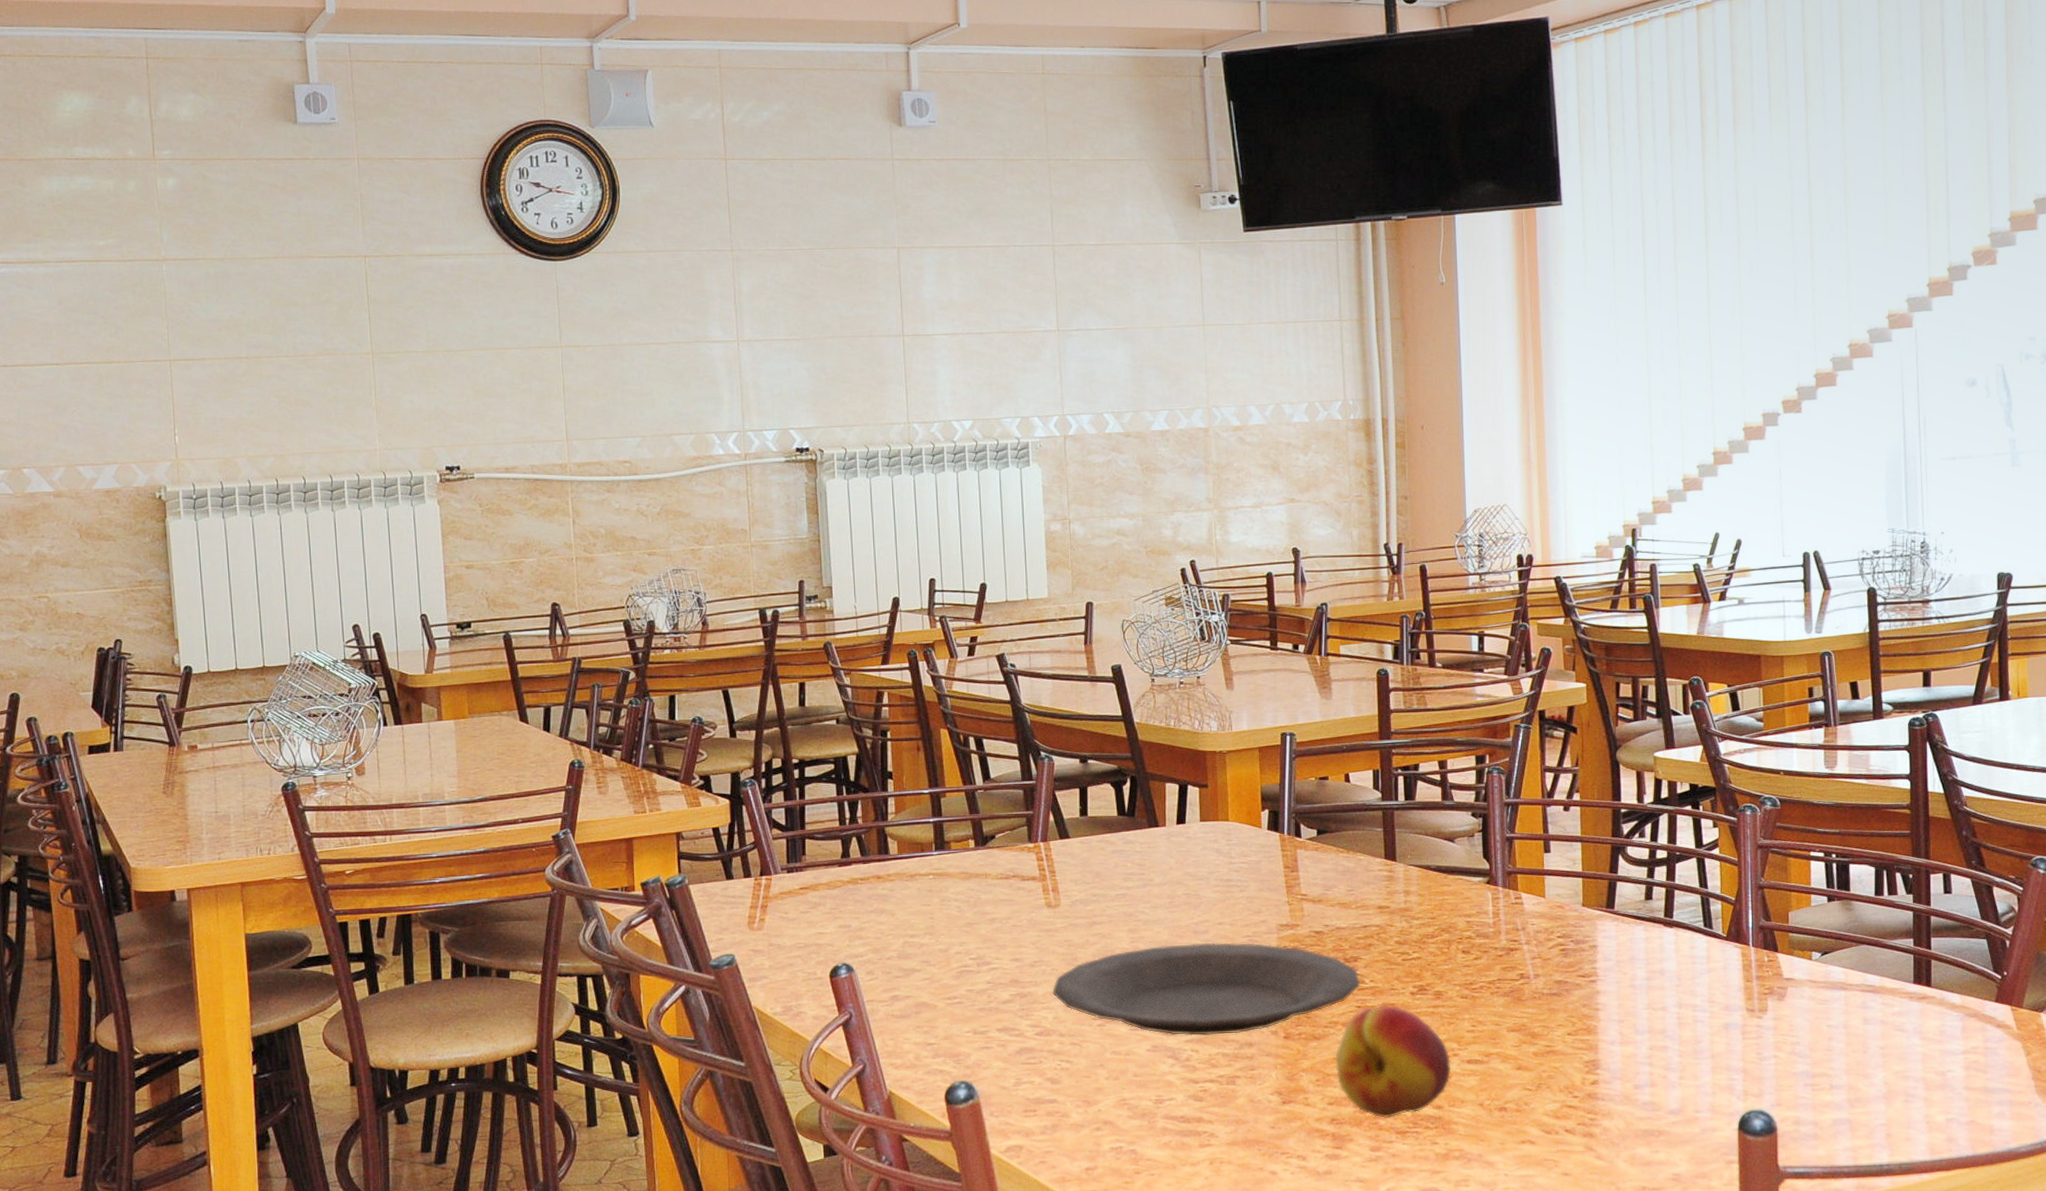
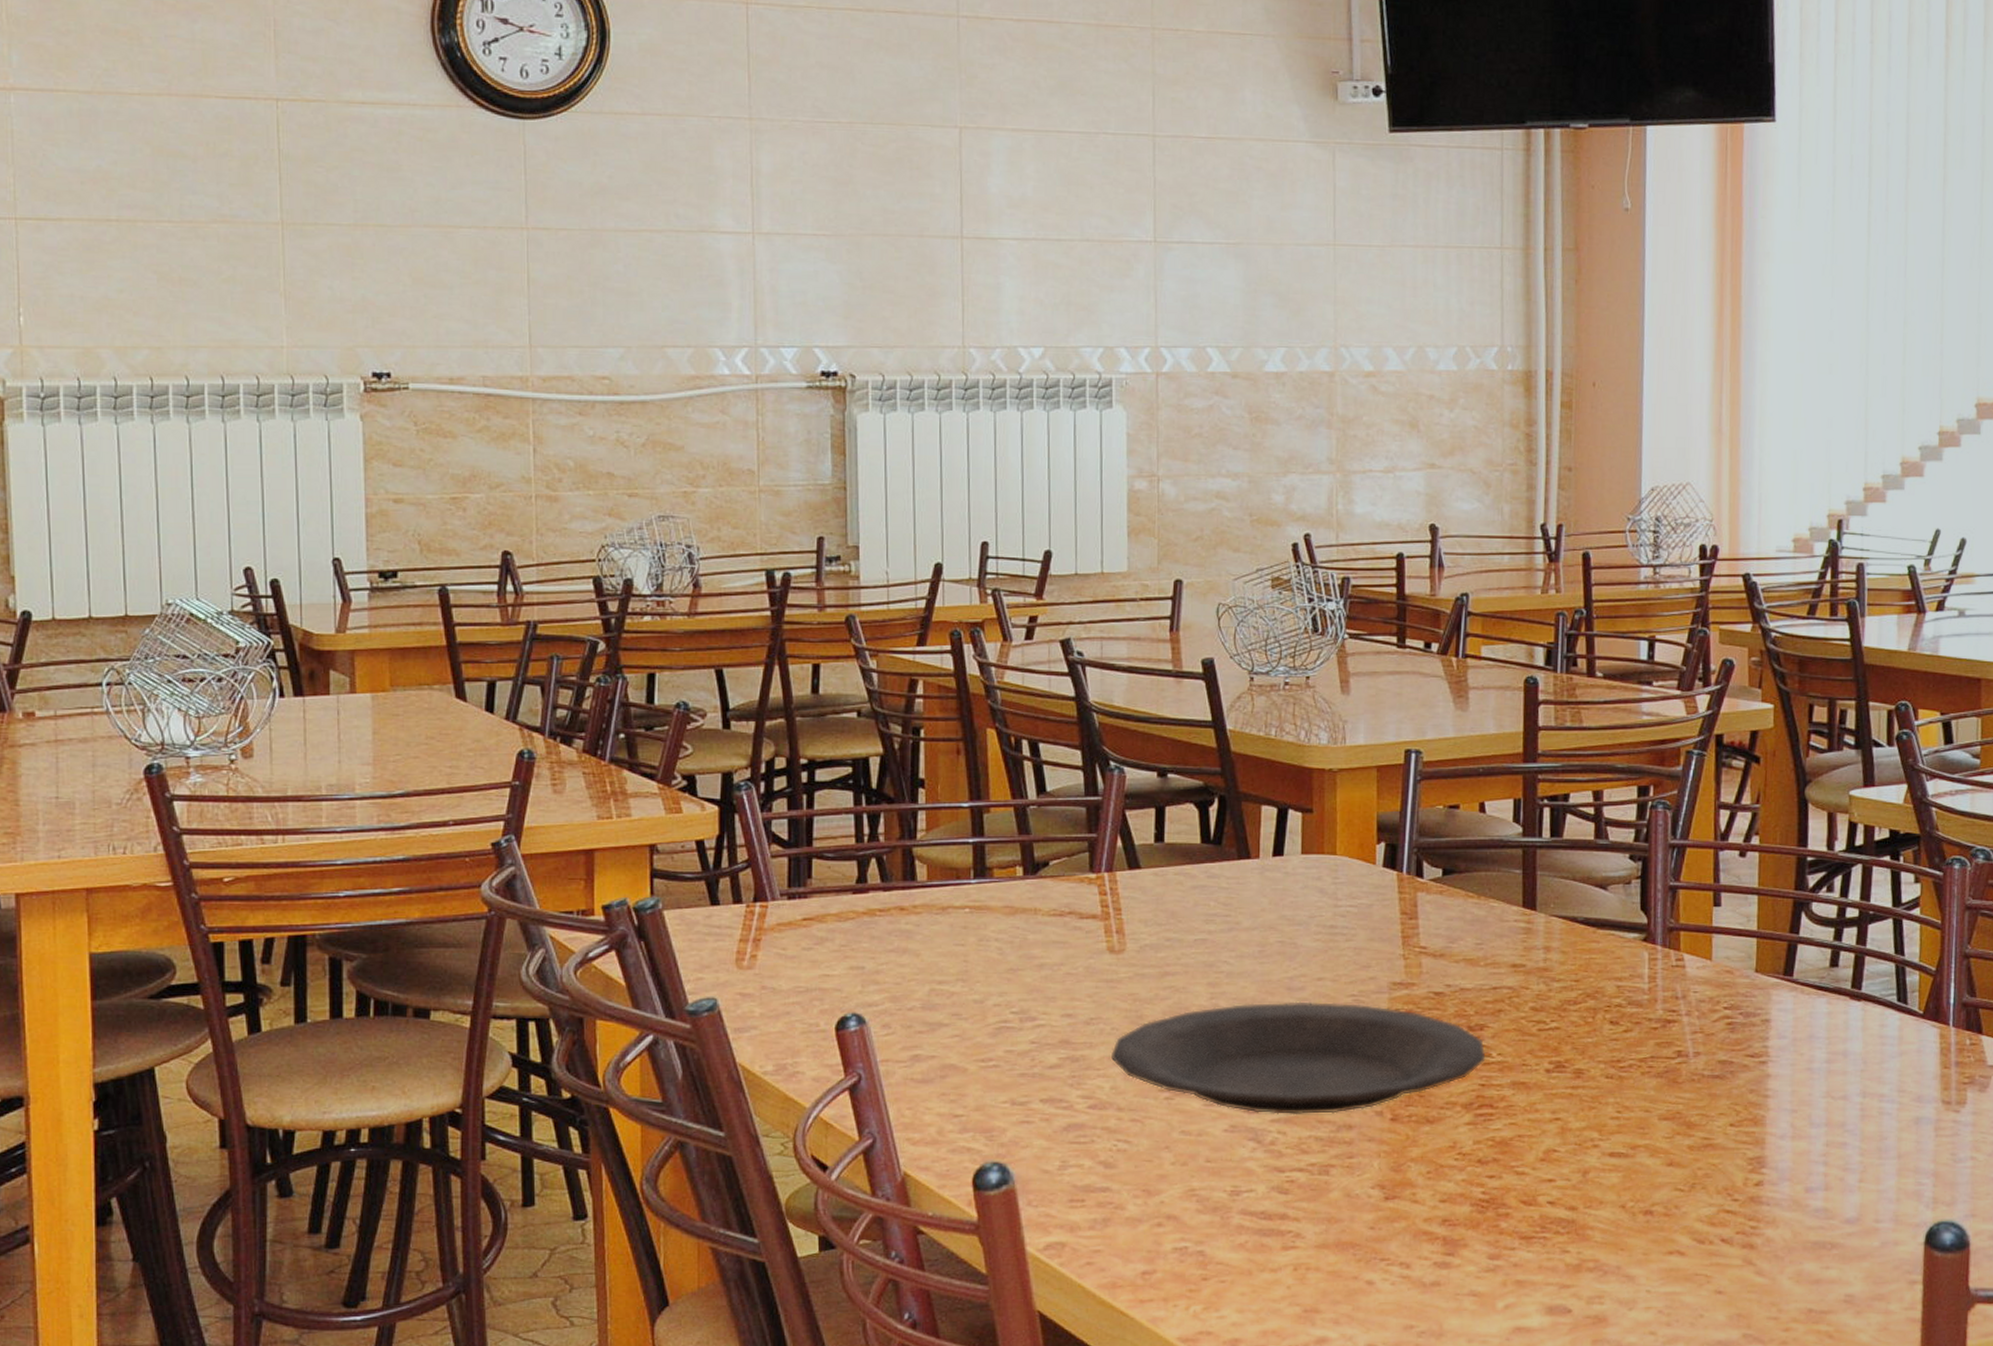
fruit: present [1335,1005,1451,1119] -> none [1451,1084,1590,1221]

